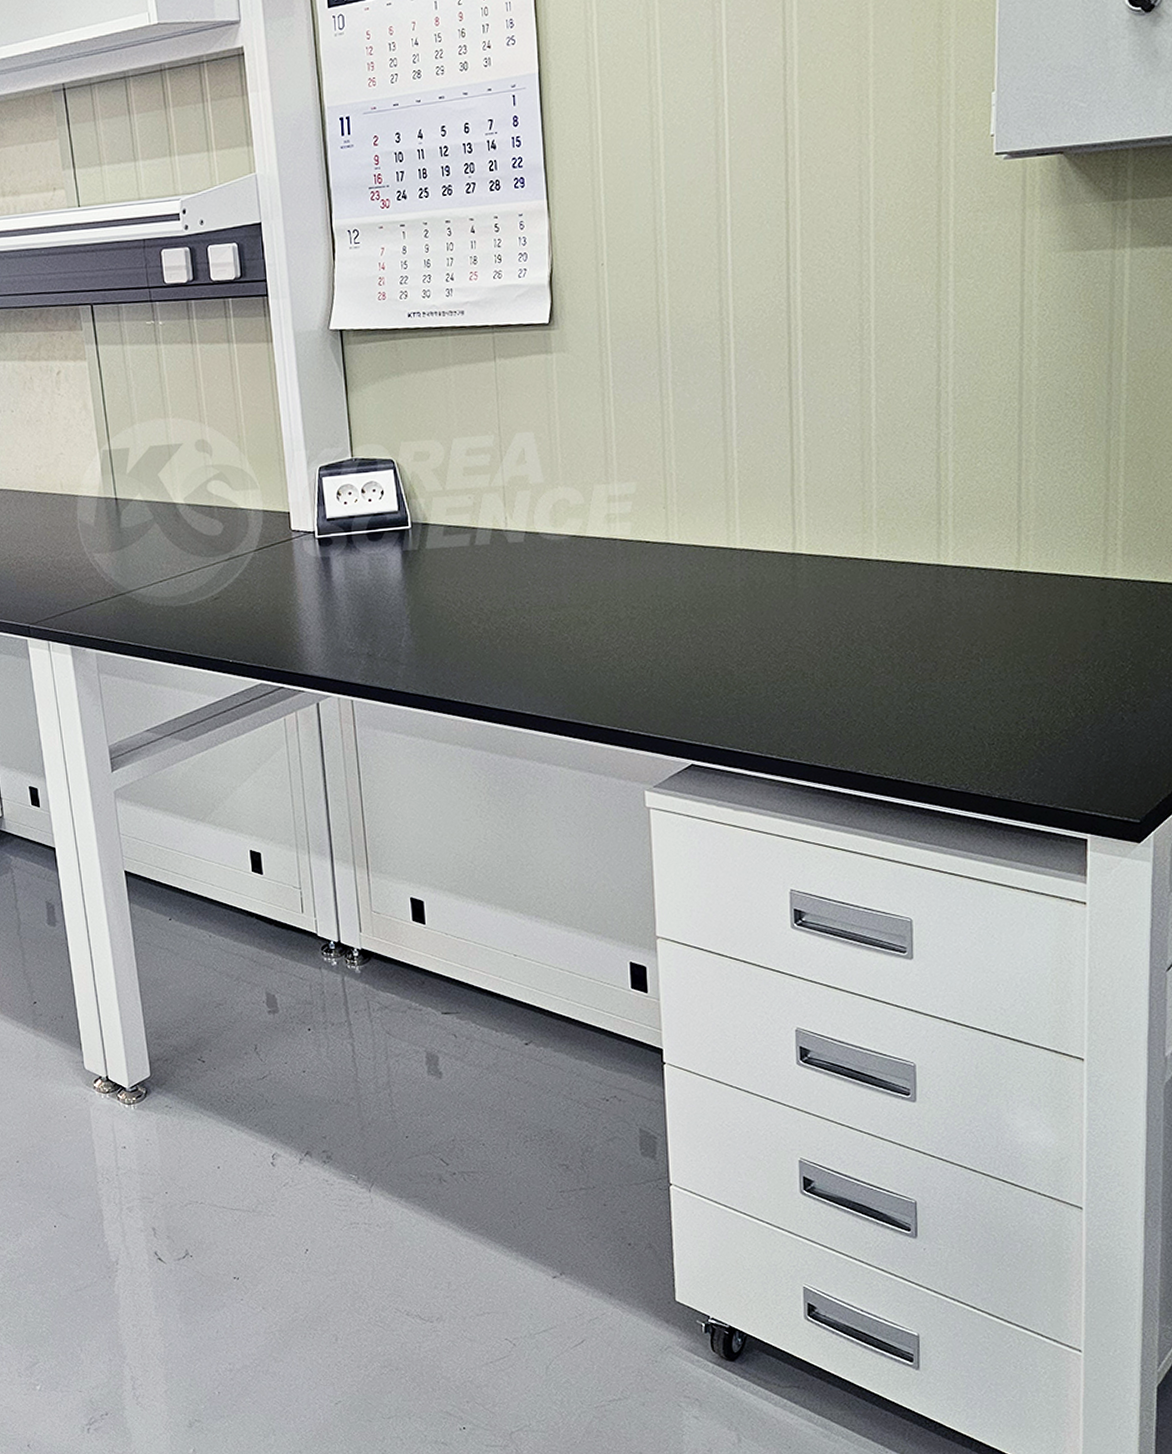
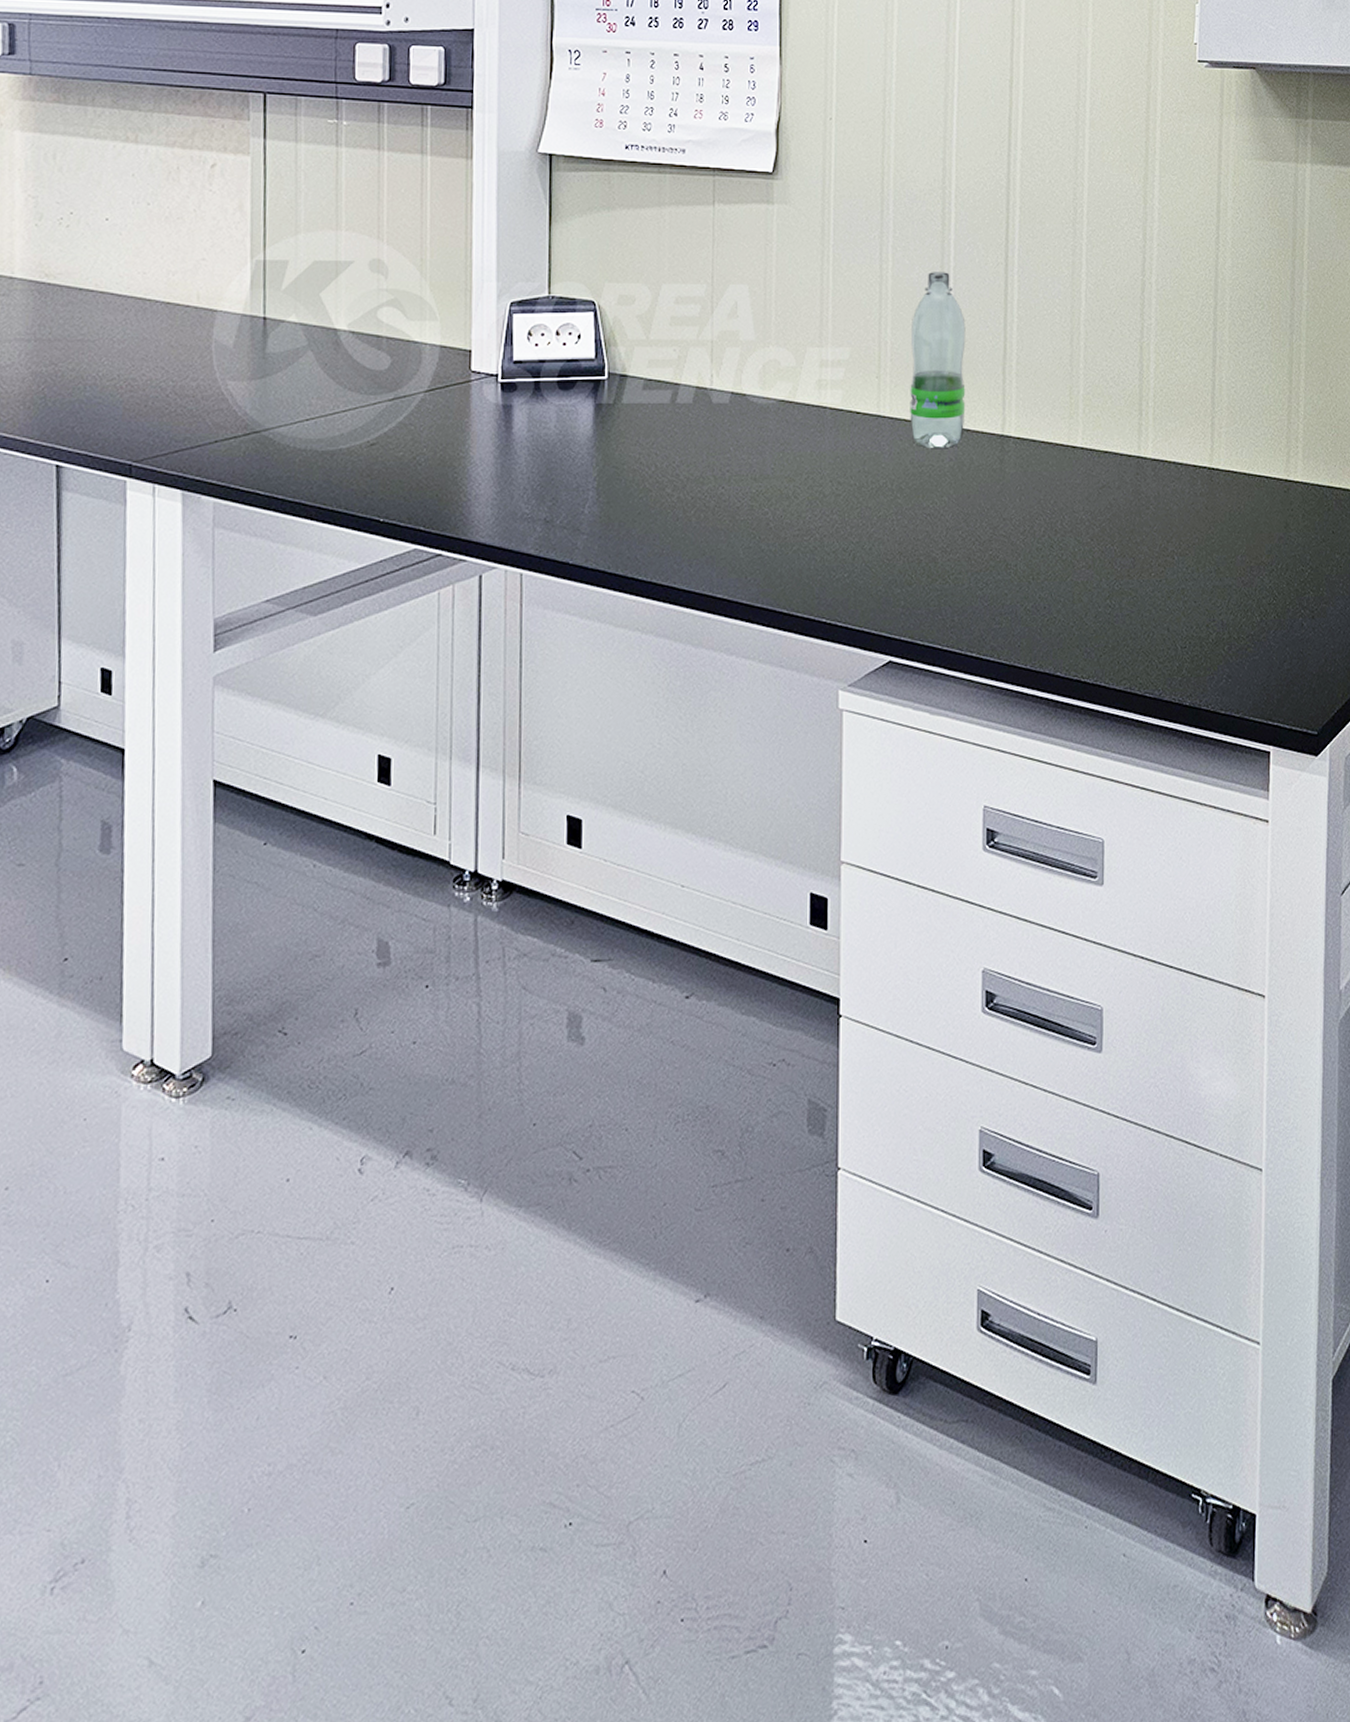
bottle: none [694,401,755,570] -> present [910,272,966,448]

